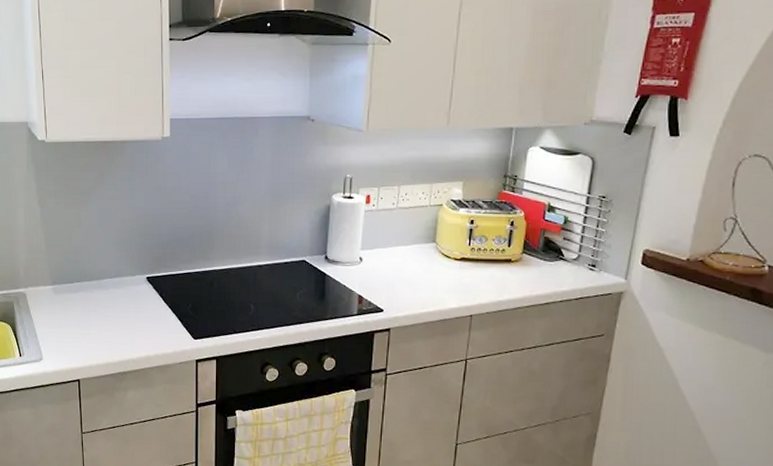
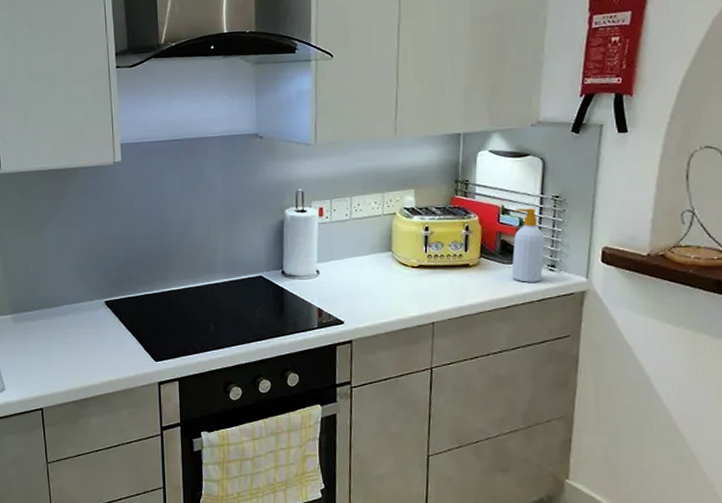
soap bottle: none [552,207,588,281] -> present [512,208,545,283]

